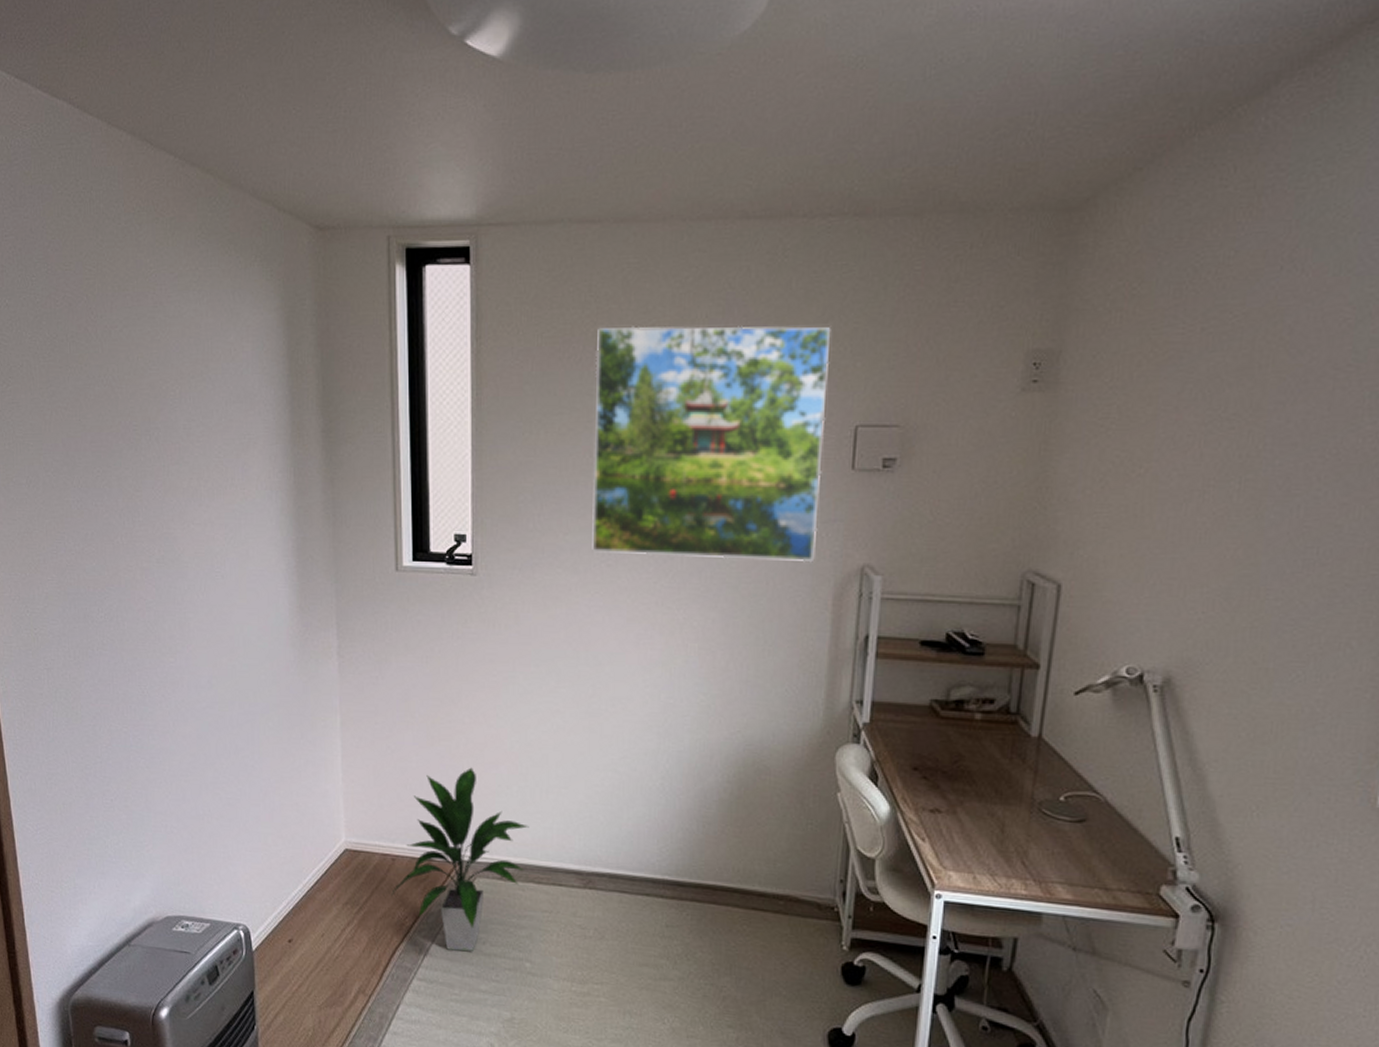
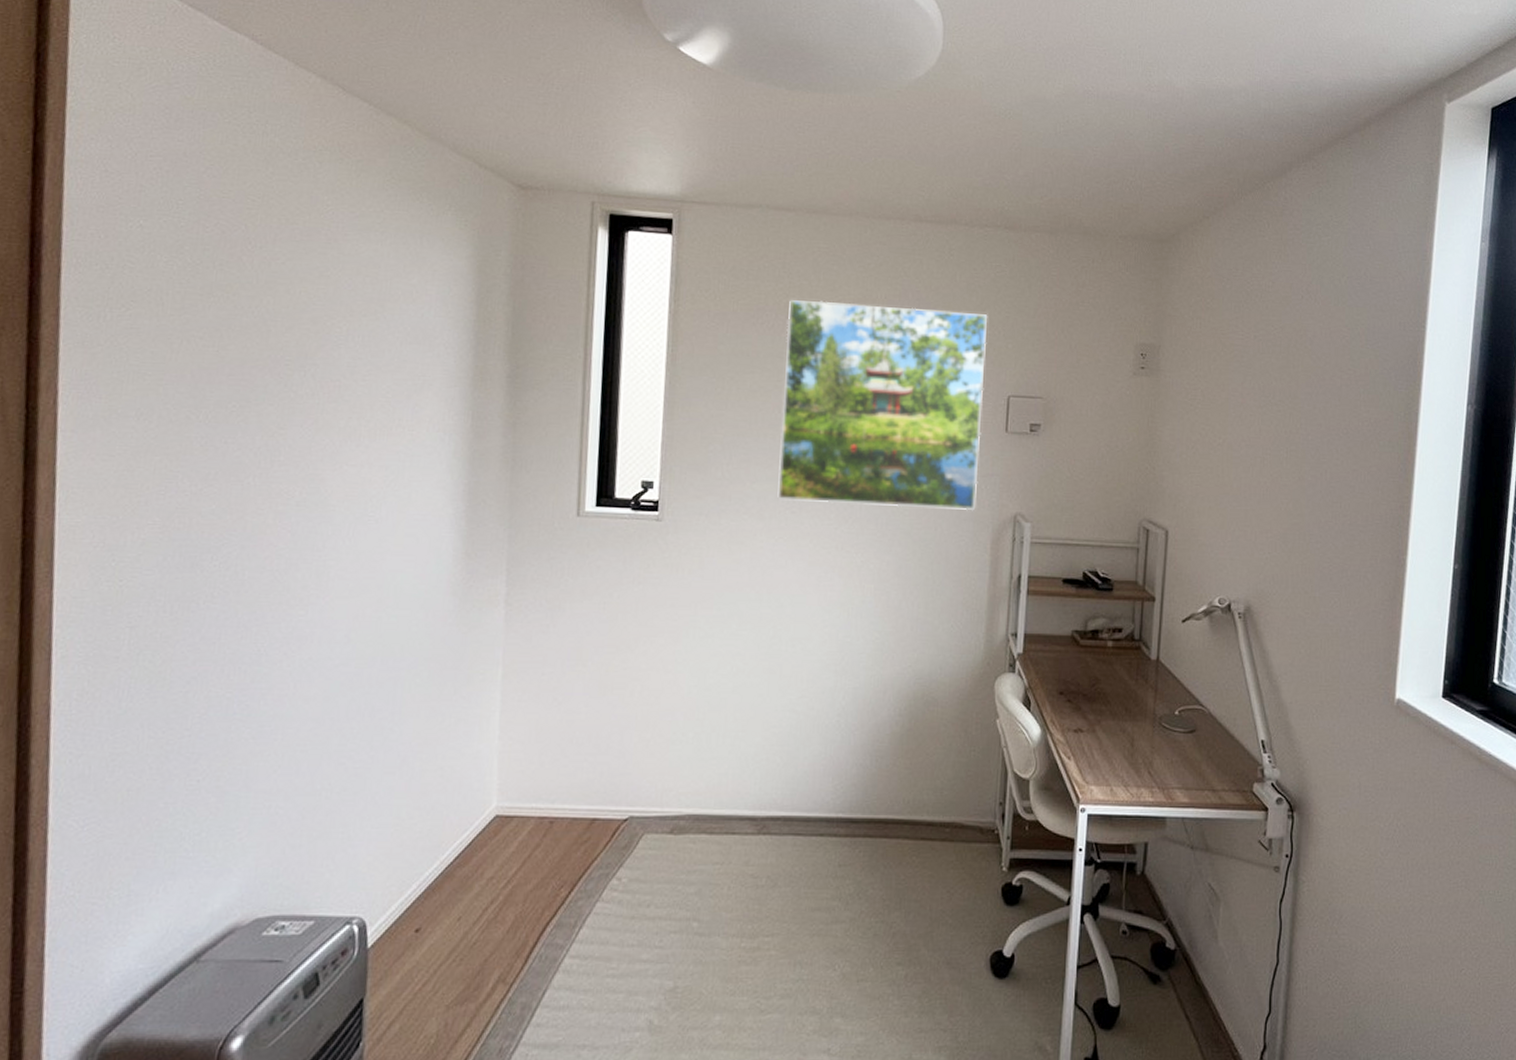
indoor plant: present [391,767,529,952] -> none [546,716,704,918]

